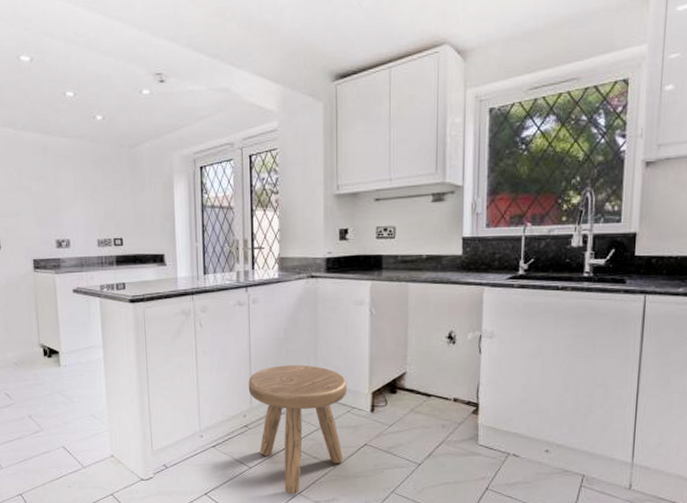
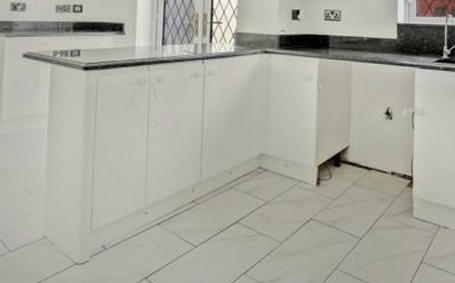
stool: present [248,365,347,494] -> none [198,138,295,274]

